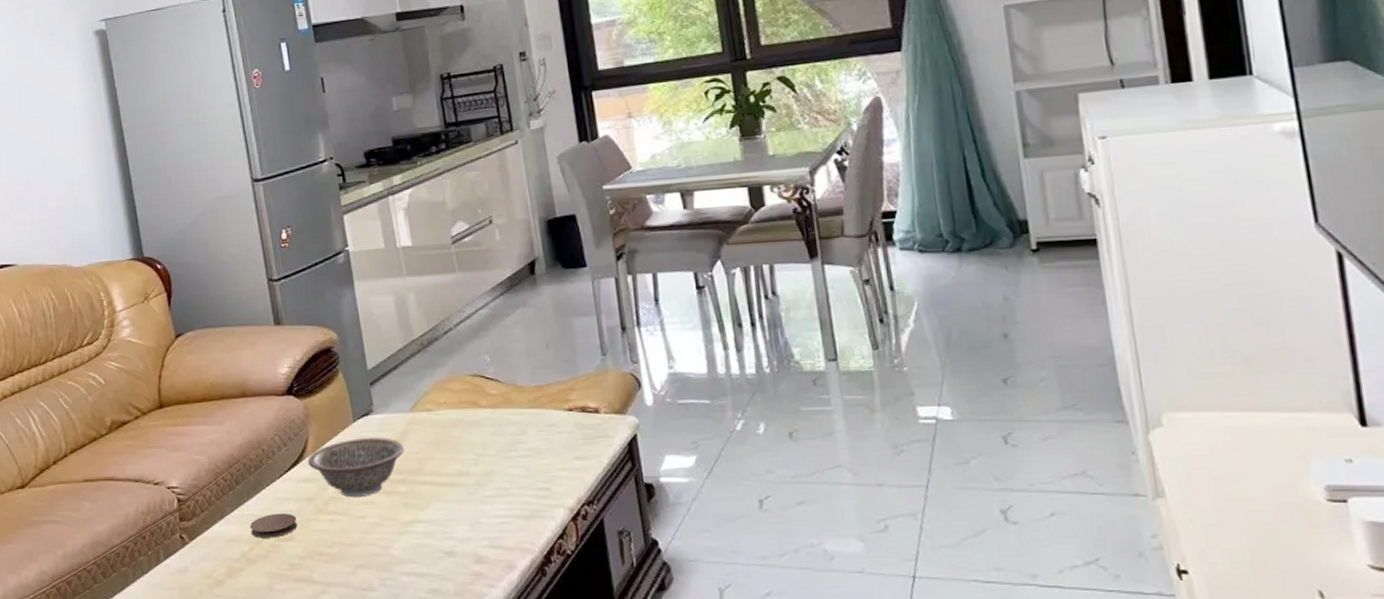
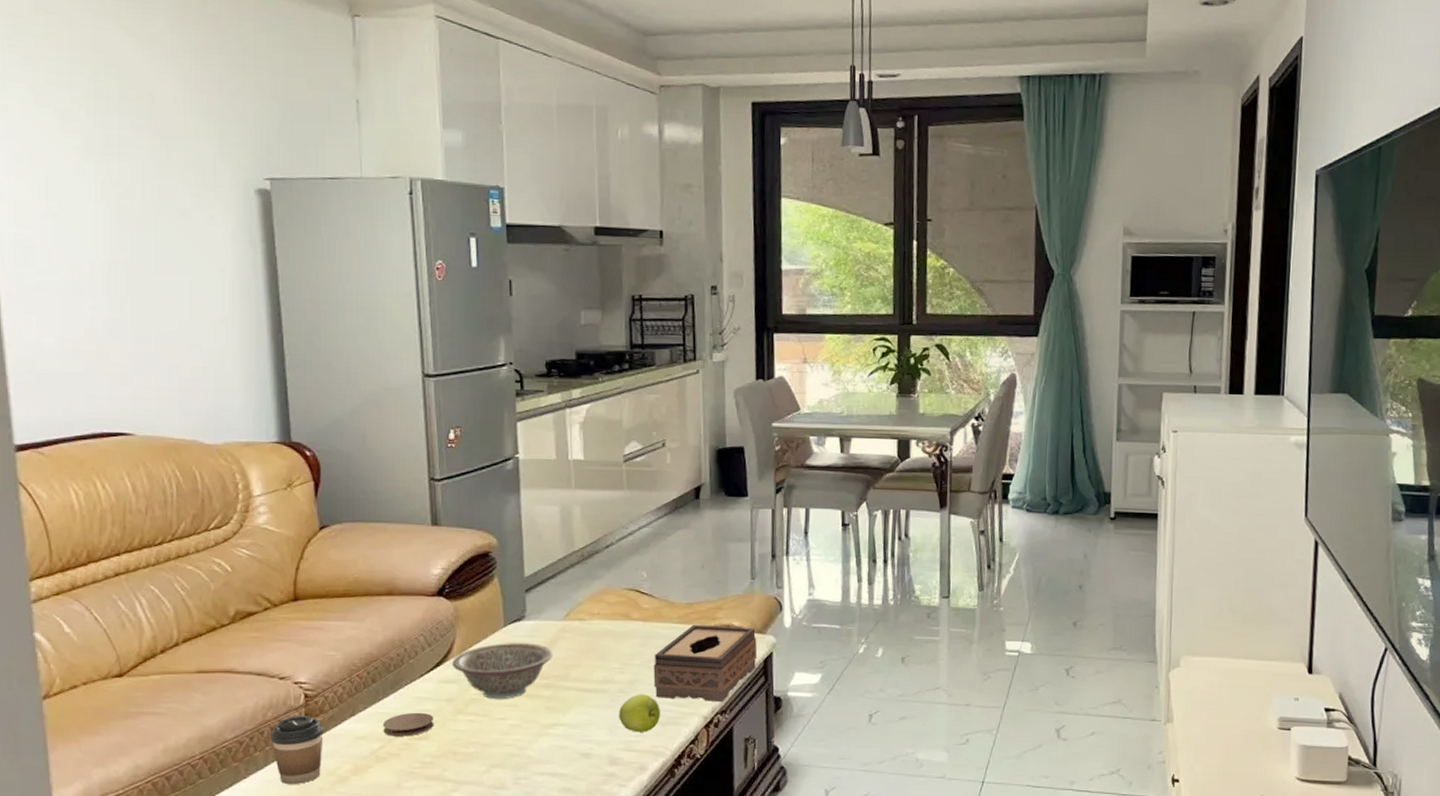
coffee cup: none [150,519,199,589] -> present [269,715,324,785]
apple: none [478,486,523,528] -> present [619,694,660,732]
tissue box: none [508,408,620,492] -> present [653,624,758,703]

